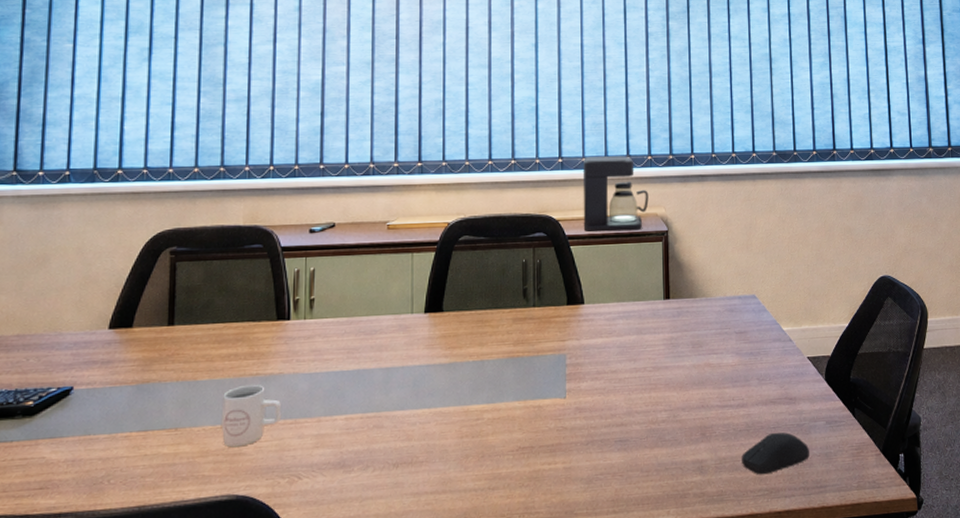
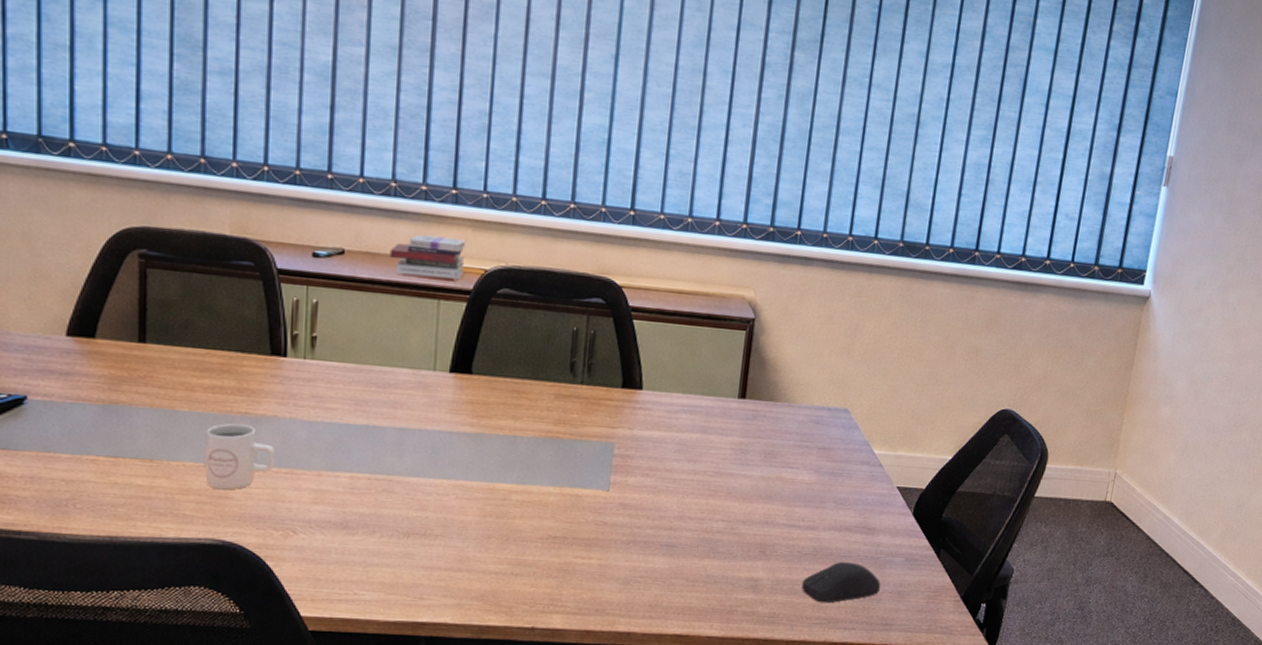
books: none [371,201,433,238] -> present [389,234,466,282]
coffee maker: present [582,156,649,232] -> none [651,213,737,313]

